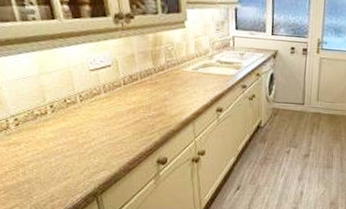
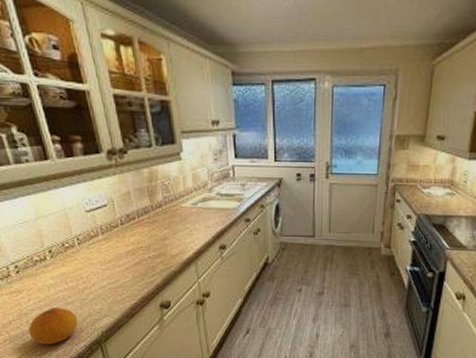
fruit: none [25,159,76,195] -> present [28,307,78,344]

